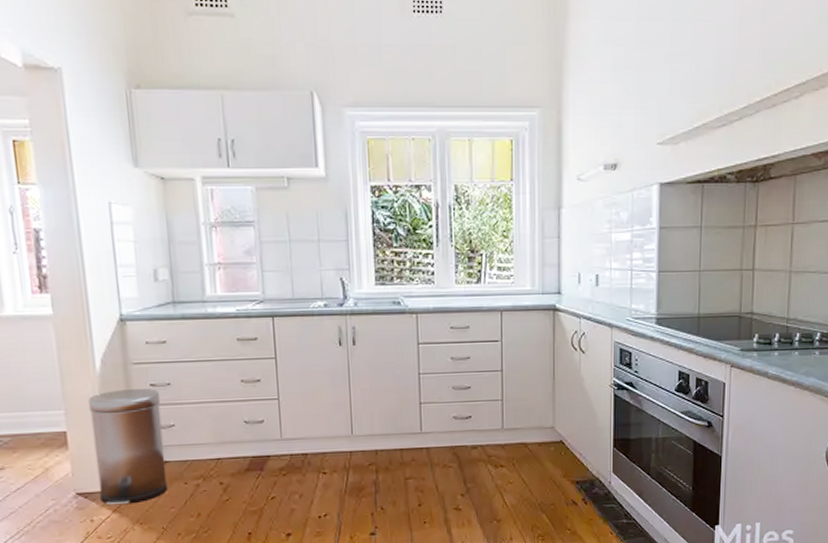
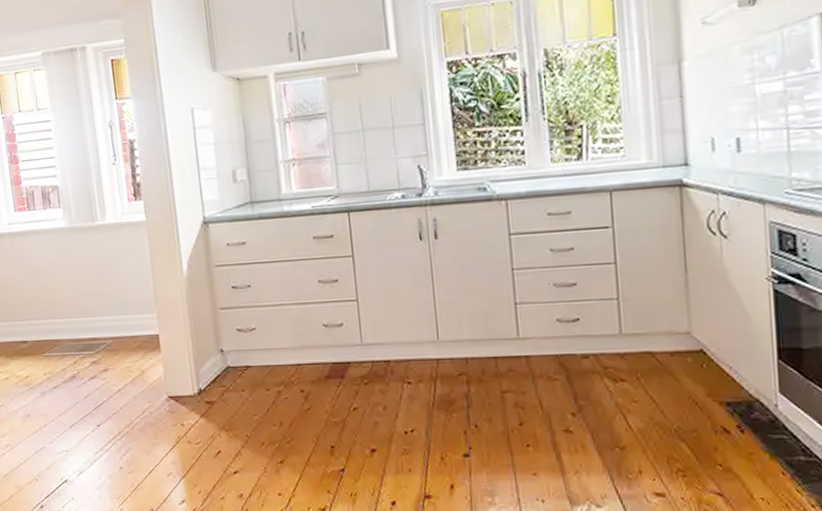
pedal bin: present [87,388,168,506] -> none [176,290,251,410]

